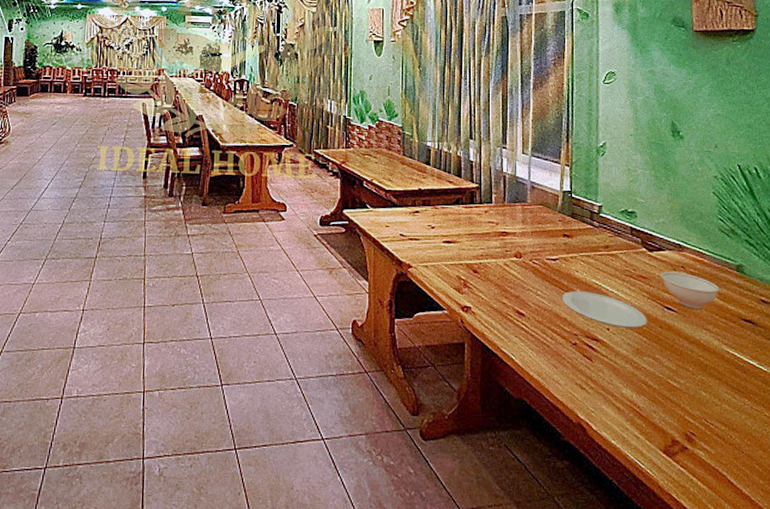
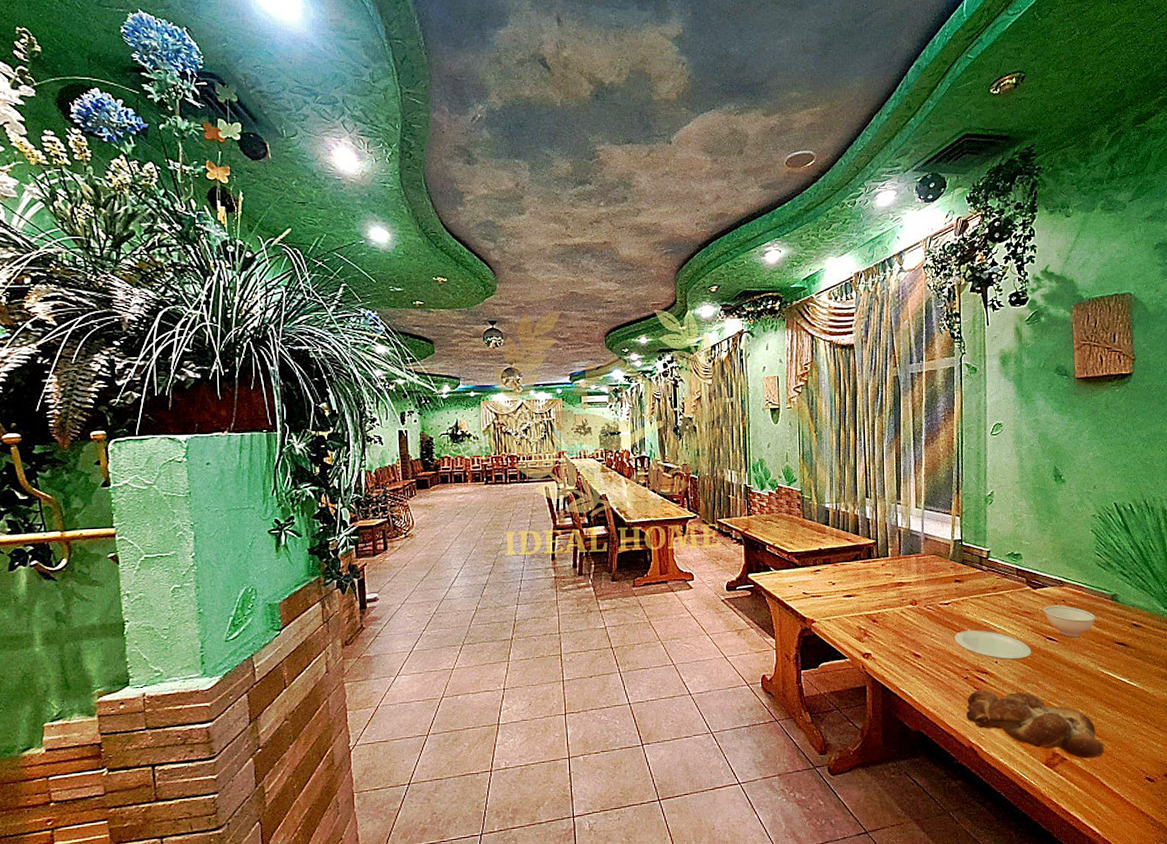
bread loaf: none [574,358,731,451] -> present [966,689,1104,759]

